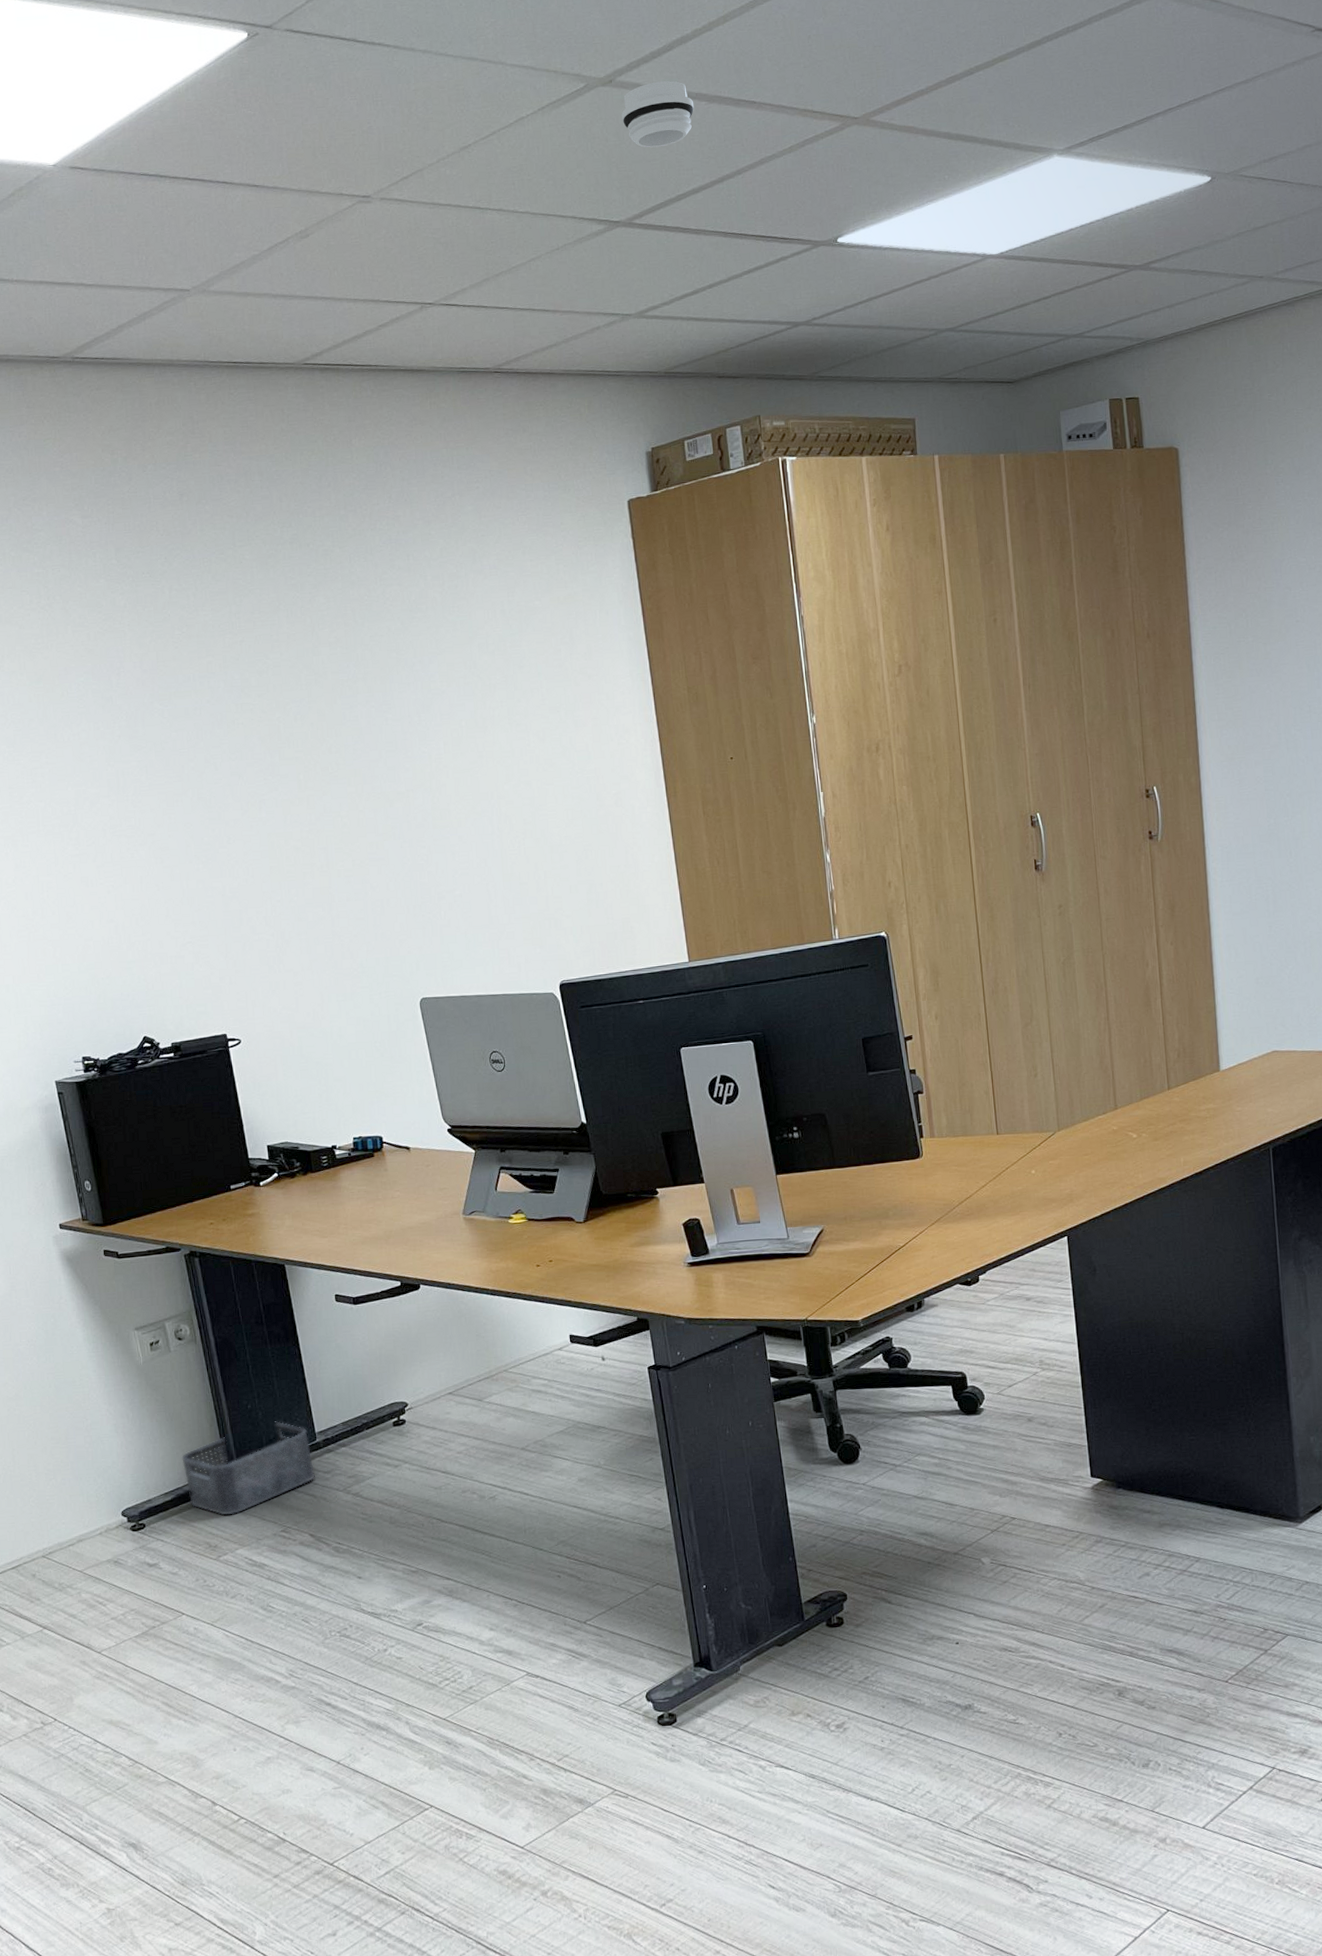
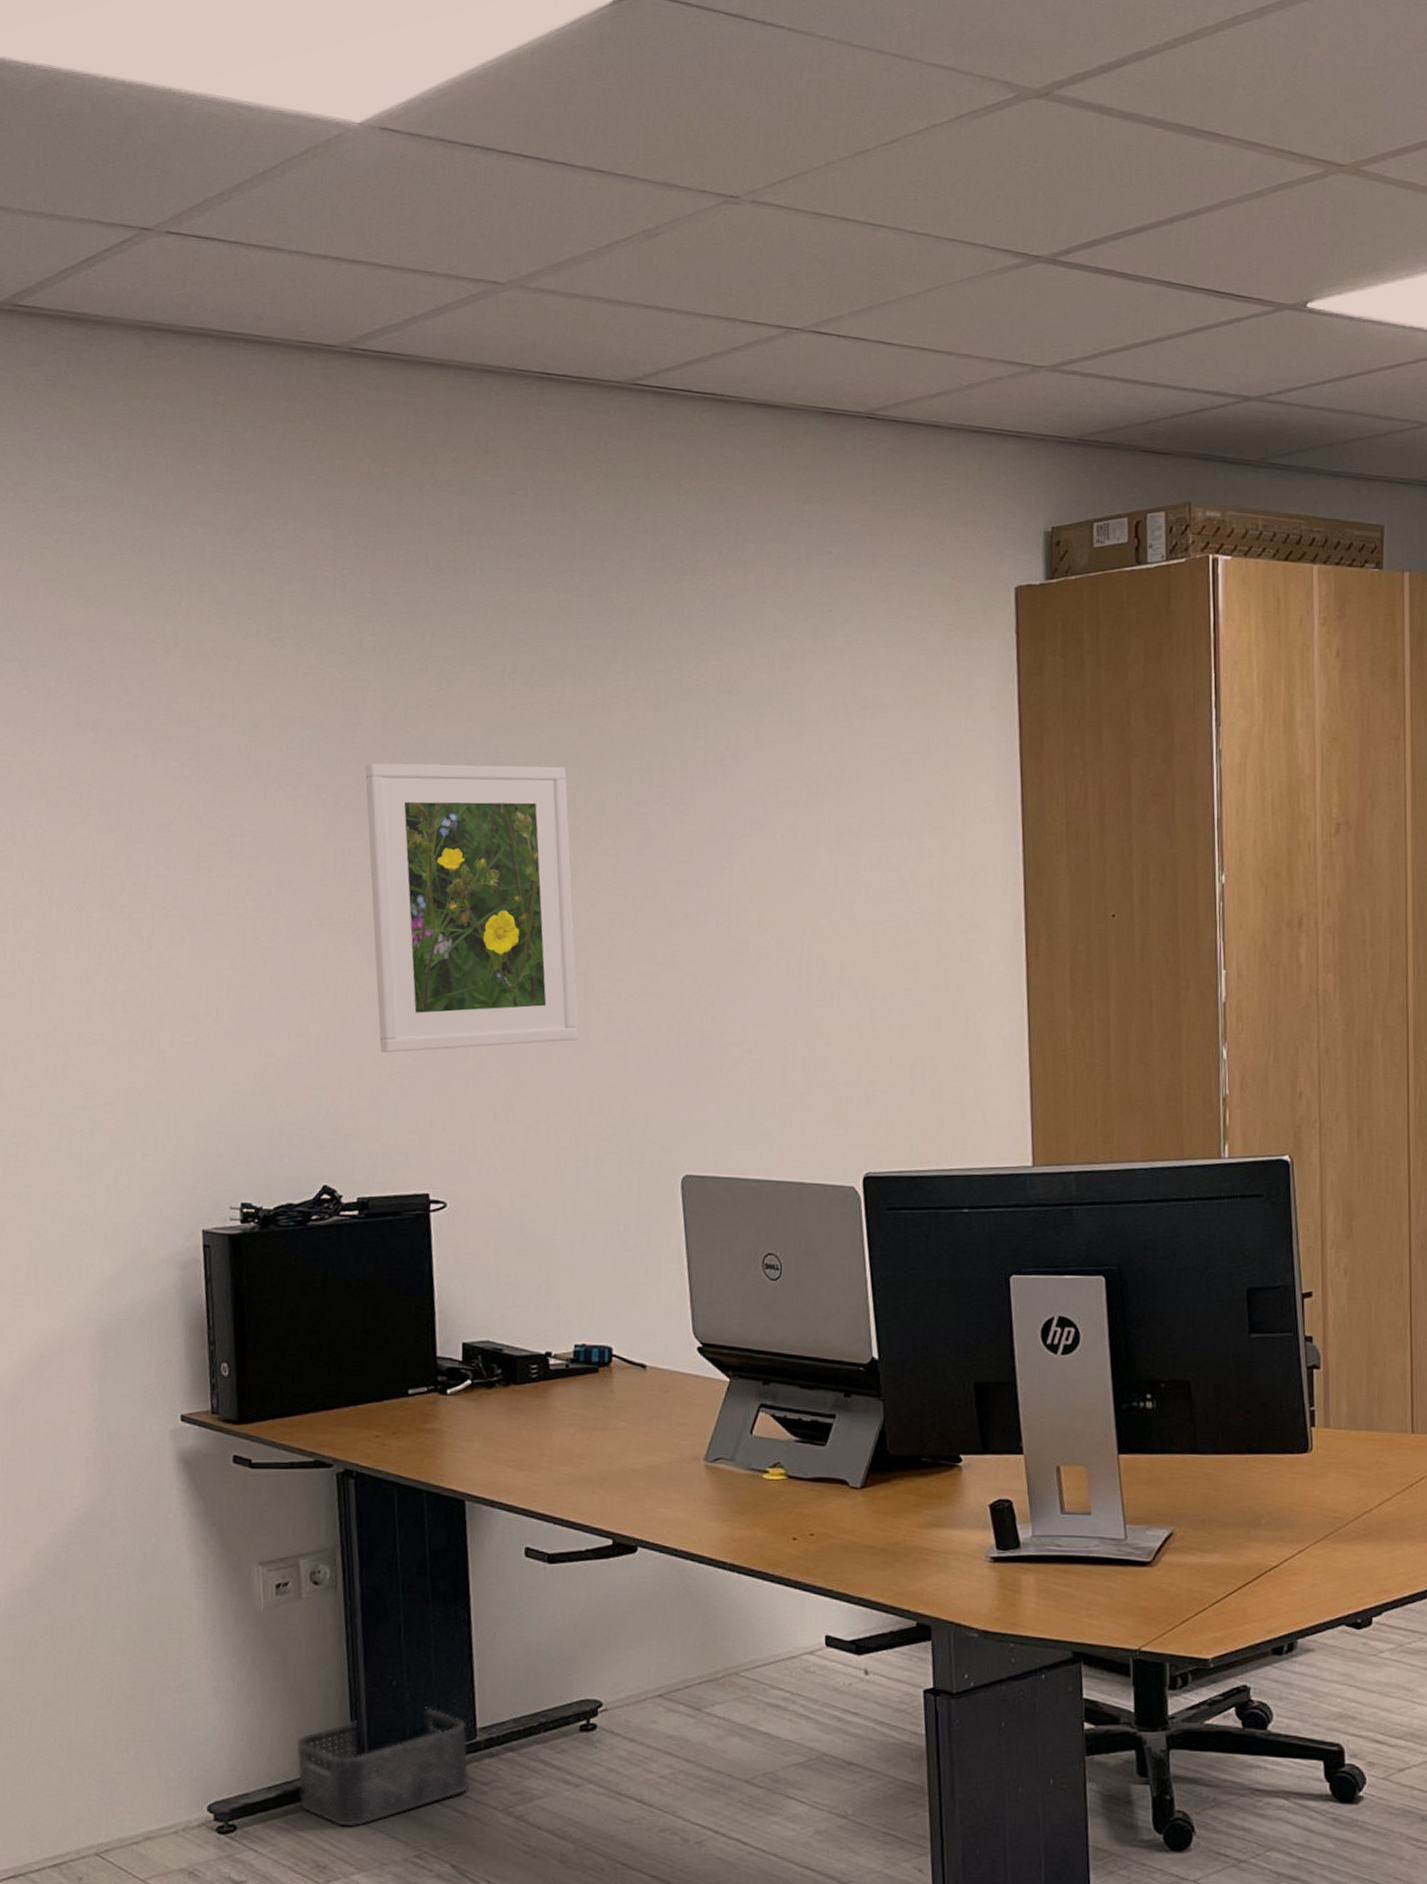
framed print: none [130,685,327,928] -> present [364,763,579,1053]
smoke detector: present [621,81,695,148] -> none [1056,100,1146,175]

